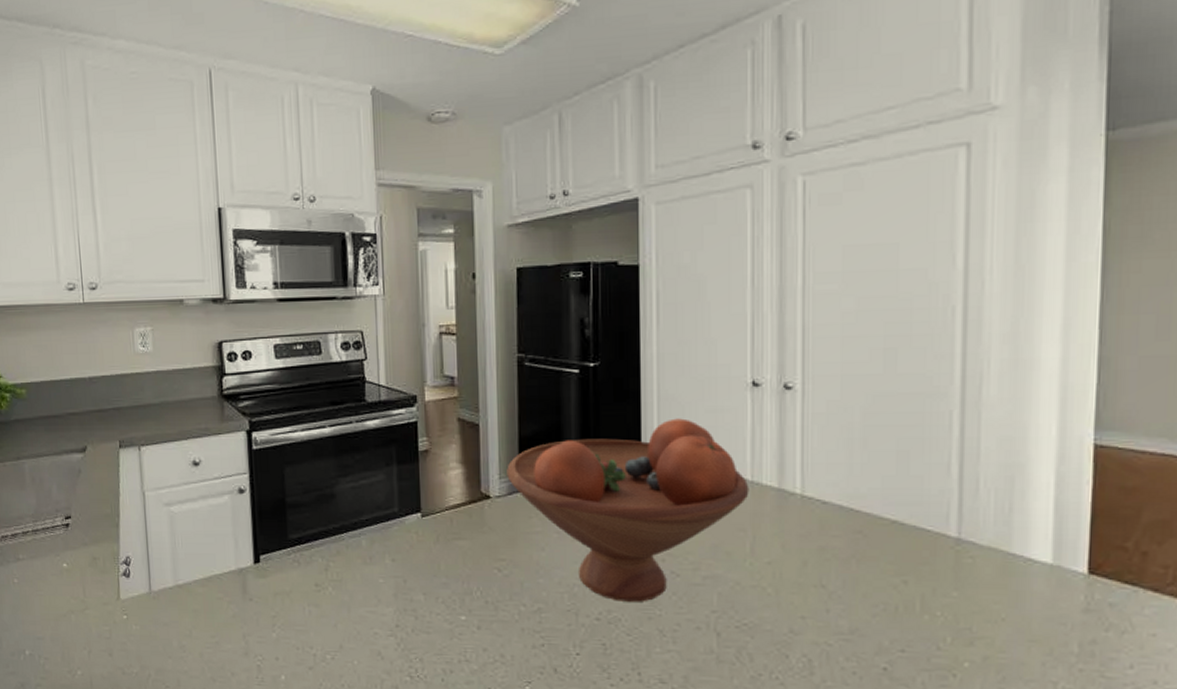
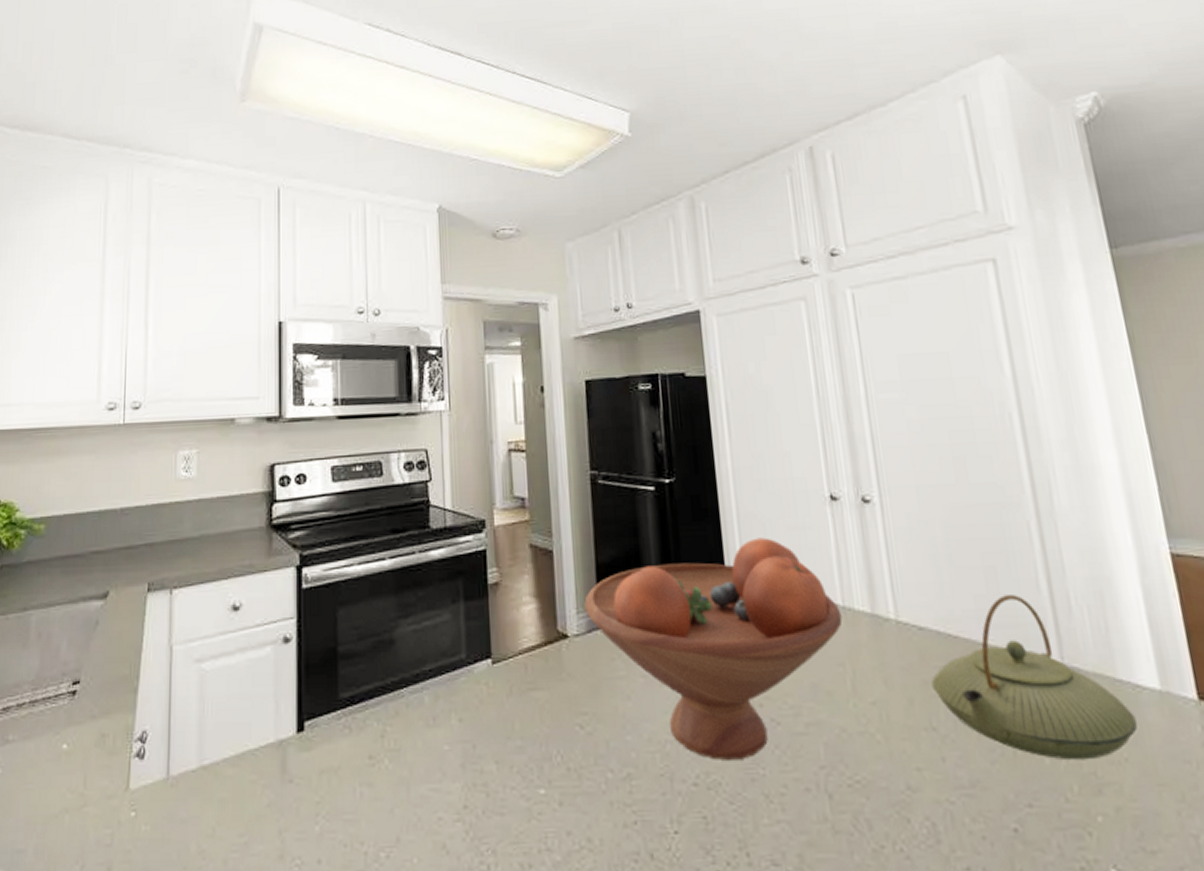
teapot: none [827,477,1021,618] -> present [931,595,1137,761]

